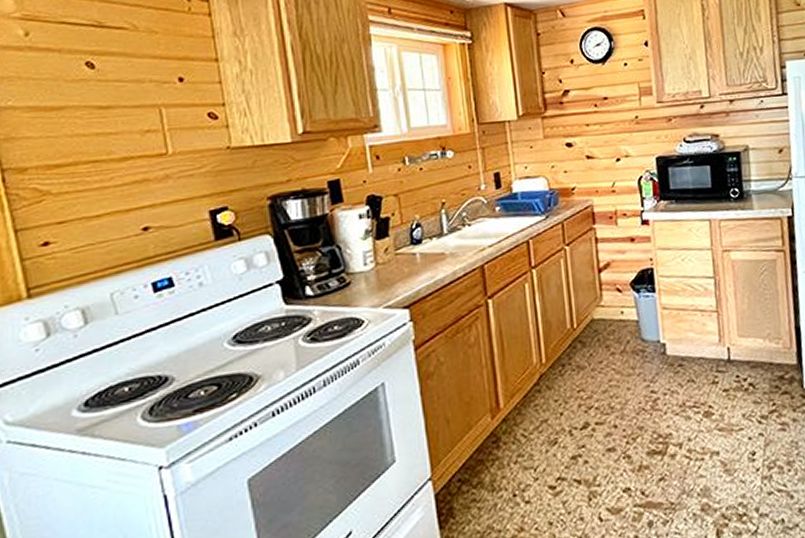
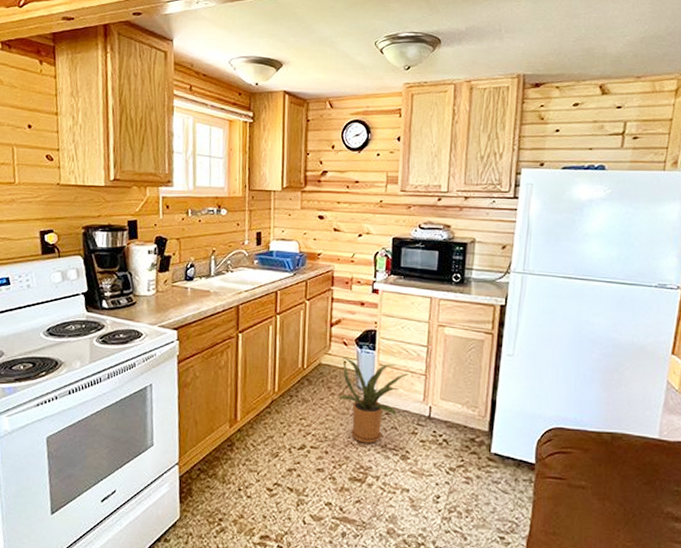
house plant: none [617,304,699,407] -> present [337,356,409,444]

